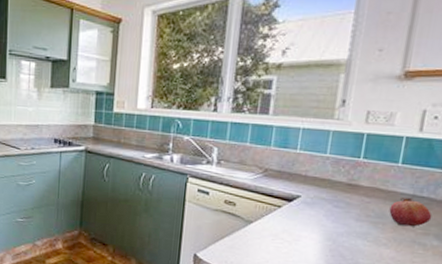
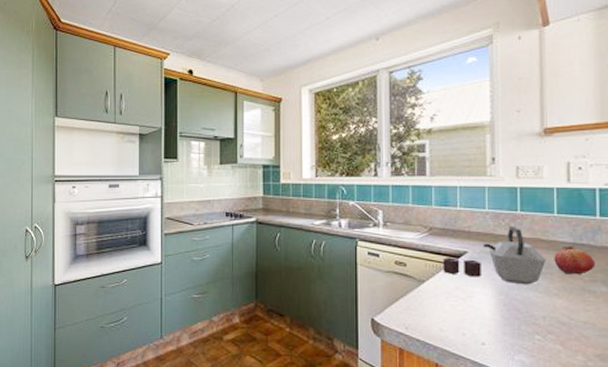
kettle: none [272,172,382,233] -> present [443,225,547,285]

